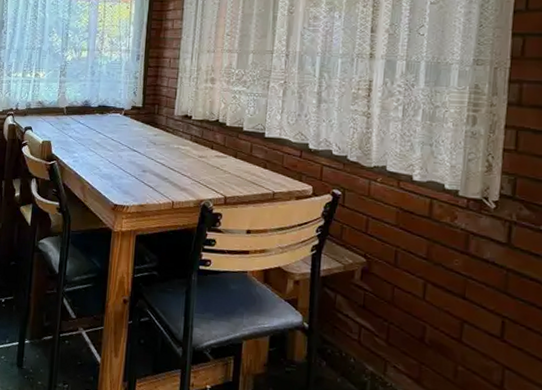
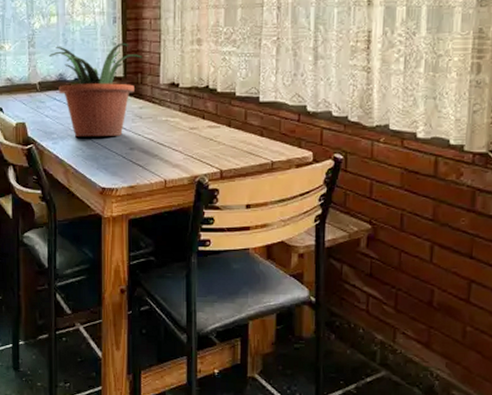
potted plant: none [77,76,160,159] -> present [48,42,142,138]

